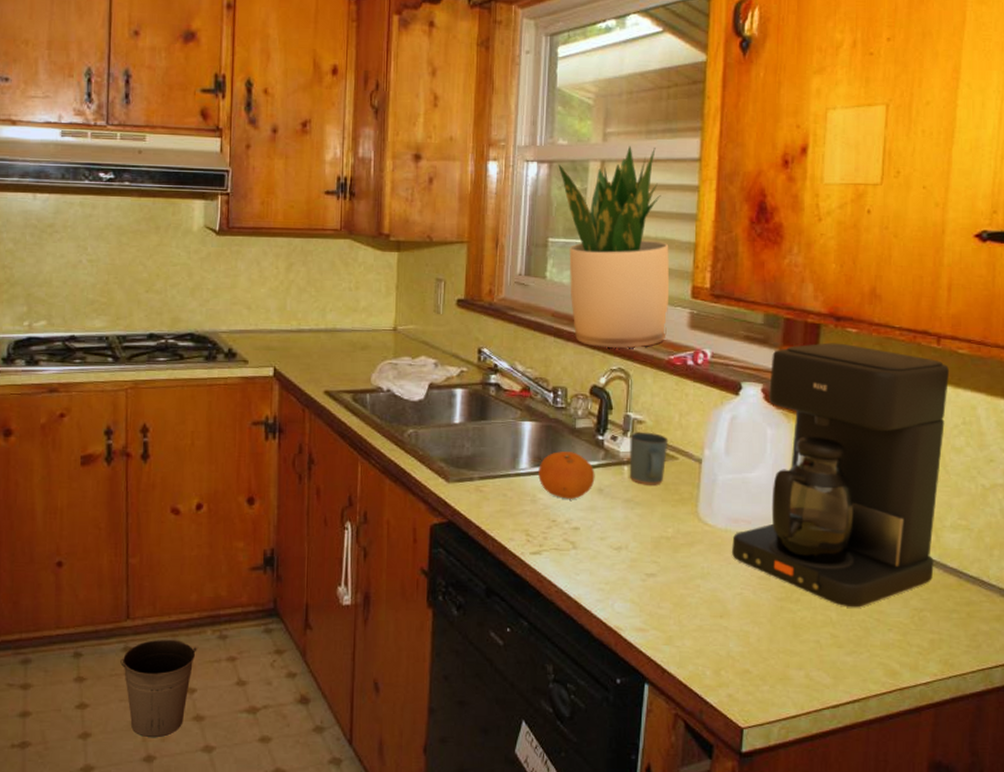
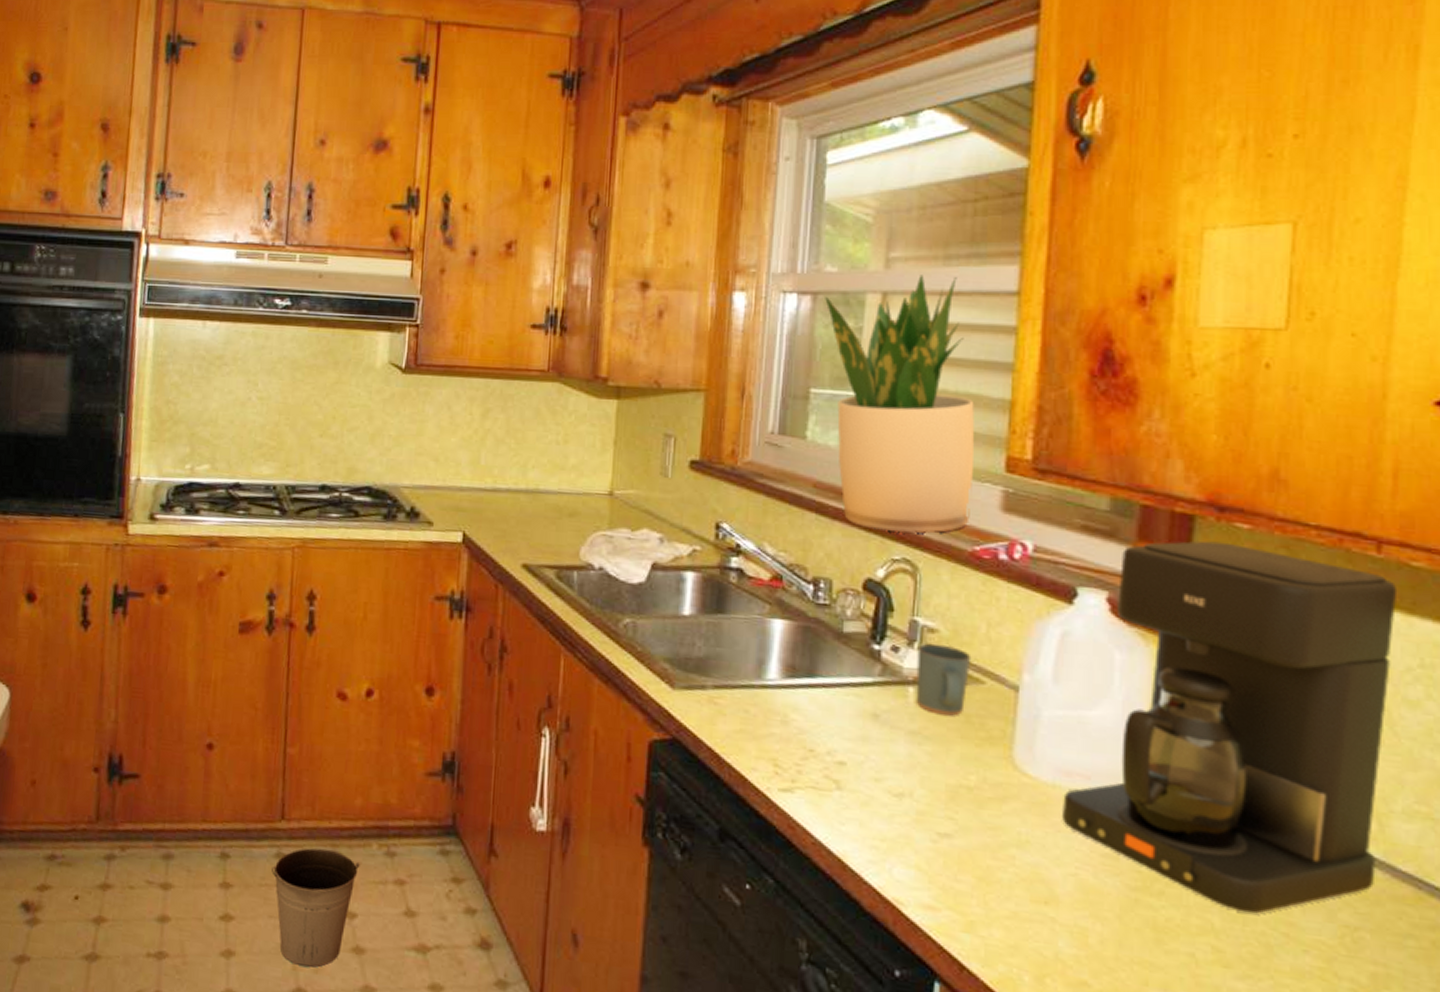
fruit: present [538,451,595,499] -> none [791,661,869,725]

